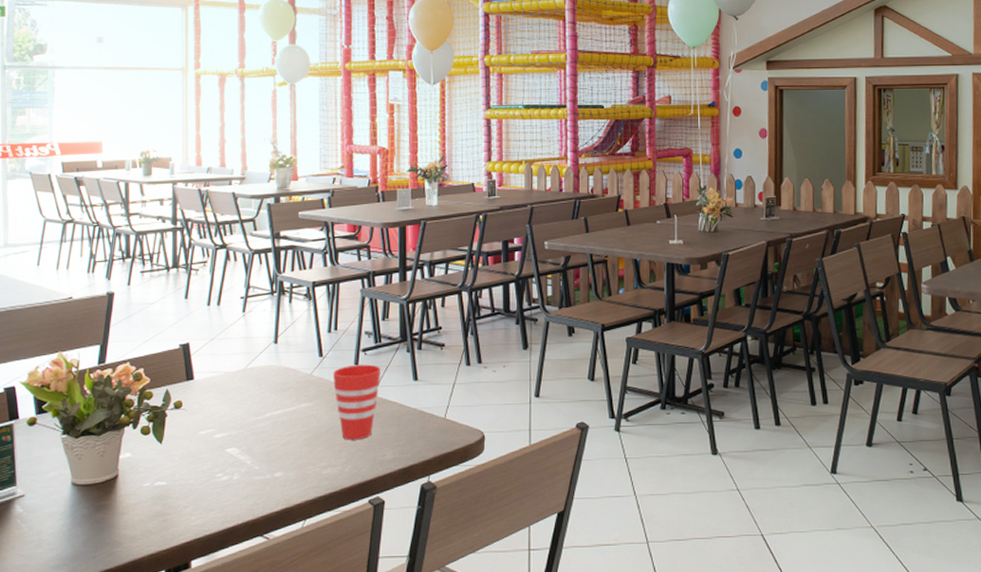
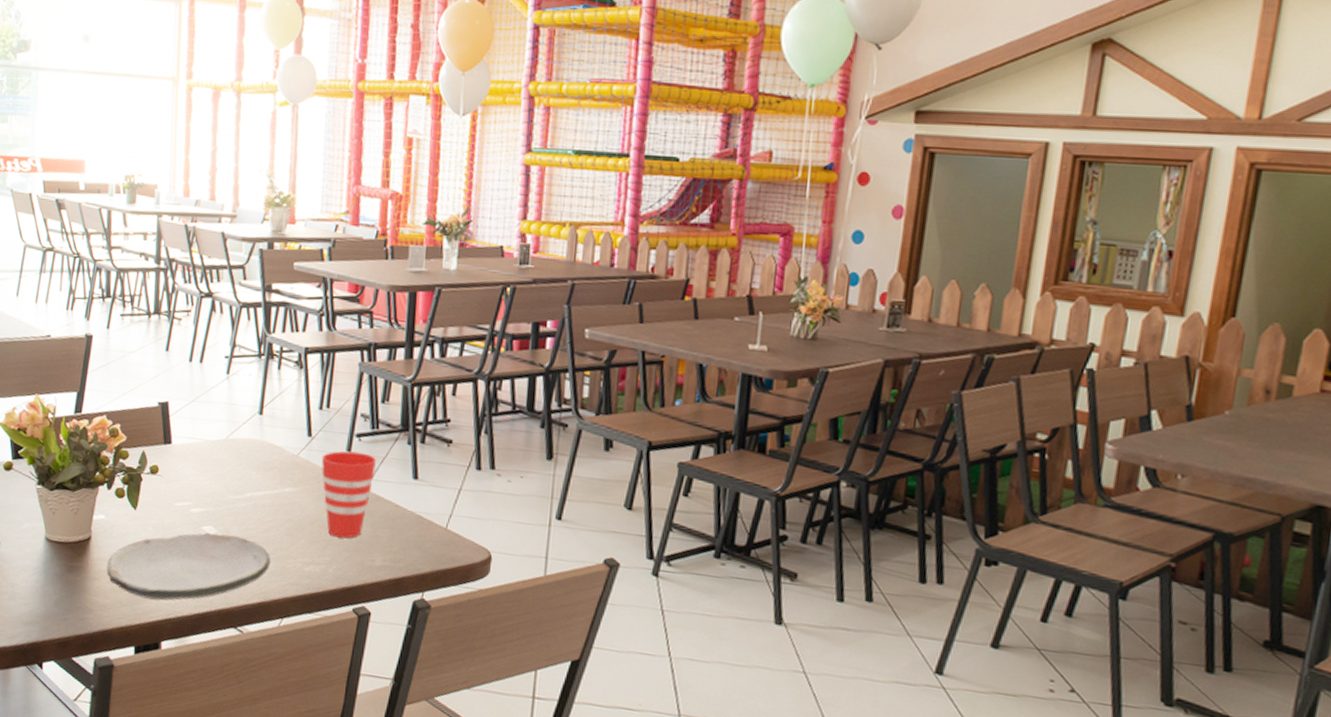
plate: none [135,453,291,524] -> present [107,532,270,601]

